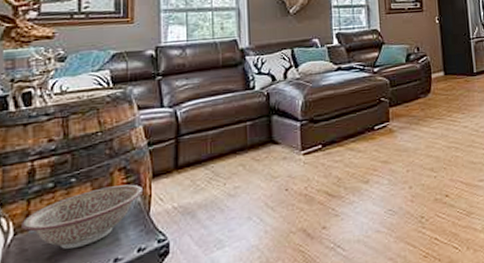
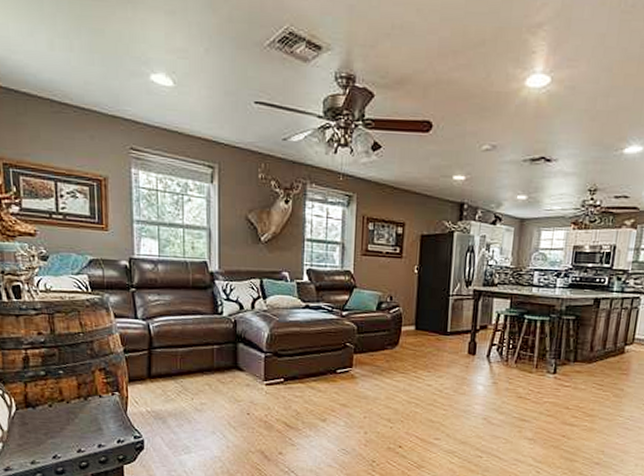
decorative bowl: present [22,184,142,250] -> none [21,383,120,430]

